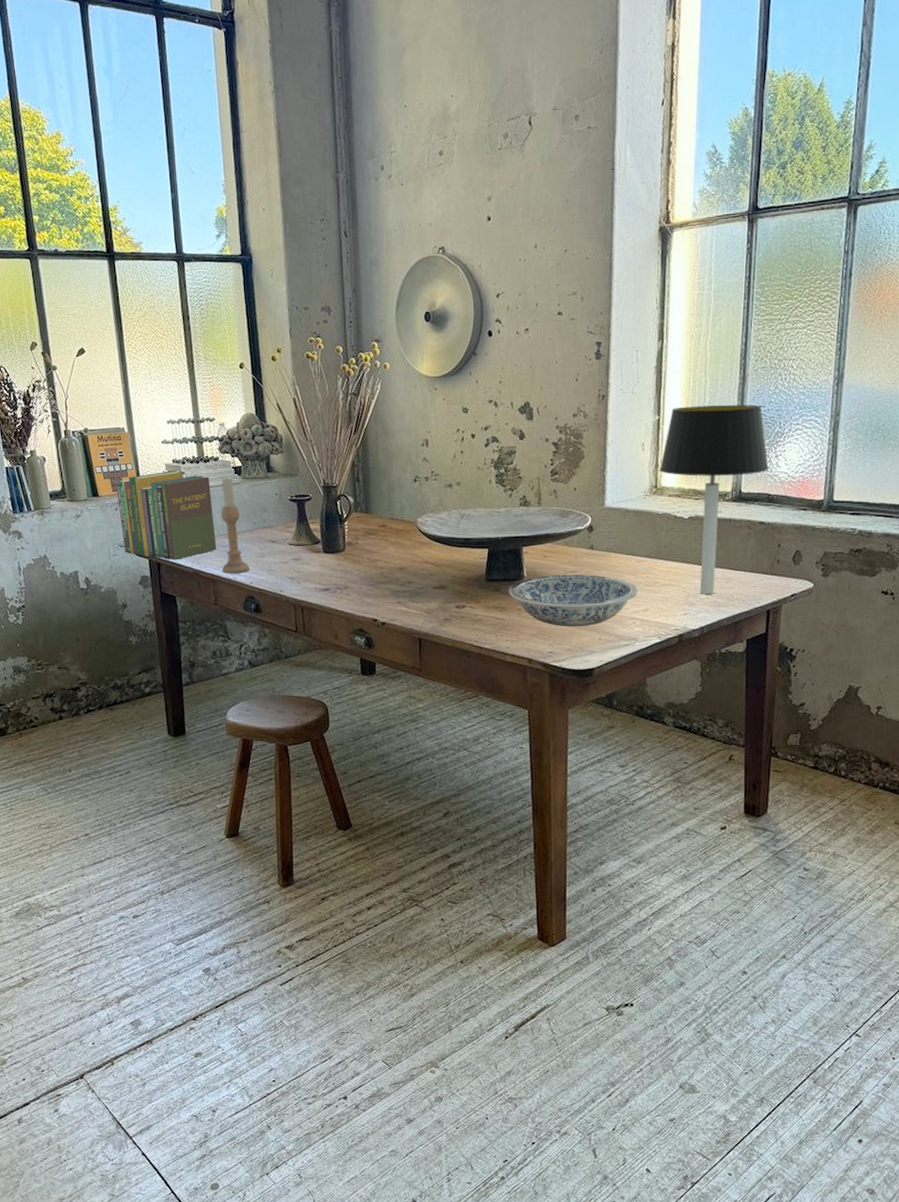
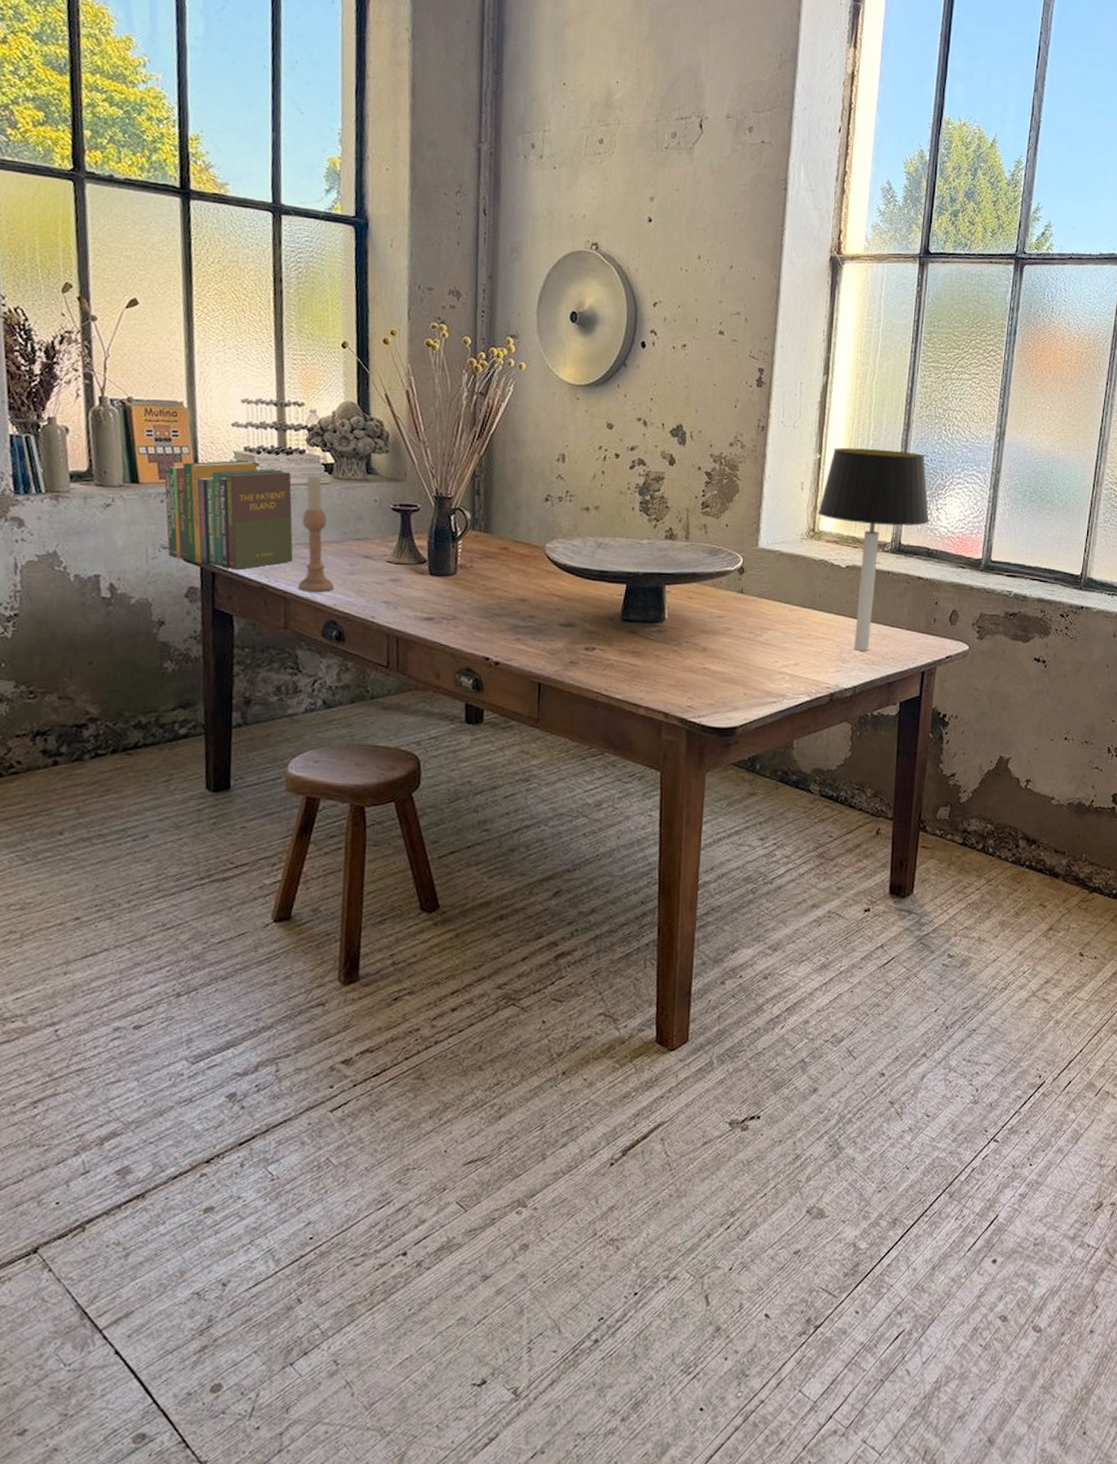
ceramic bowl: present [508,575,639,627] -> none [645,619,790,680]

